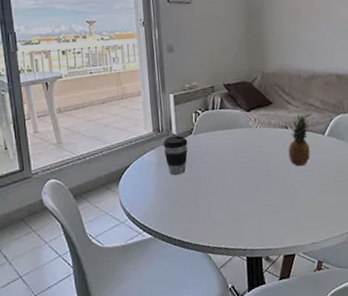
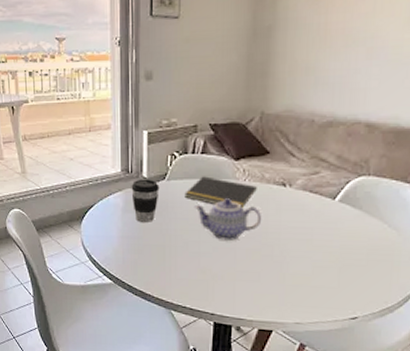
notepad: none [209,127,267,152] -> present [184,176,257,209]
teapot: none [218,144,274,181] -> present [193,198,262,240]
fruit: present [288,113,310,167] -> none [281,169,316,234]

